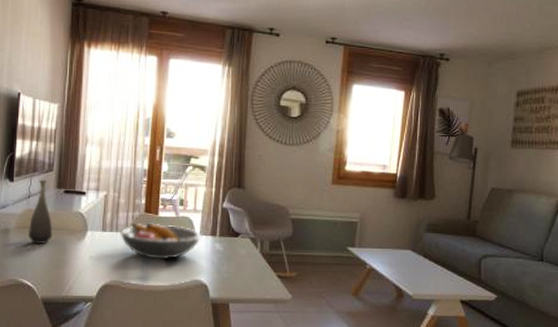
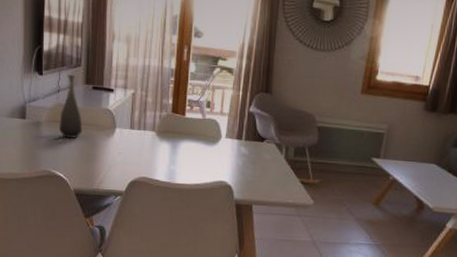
fruit bowl: present [120,223,202,260] -> none [147,123,228,160]

